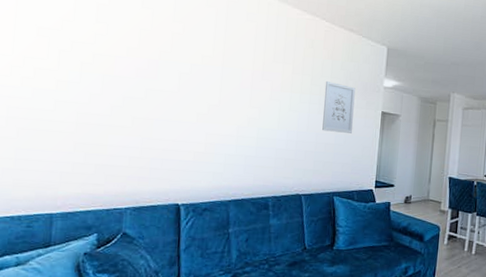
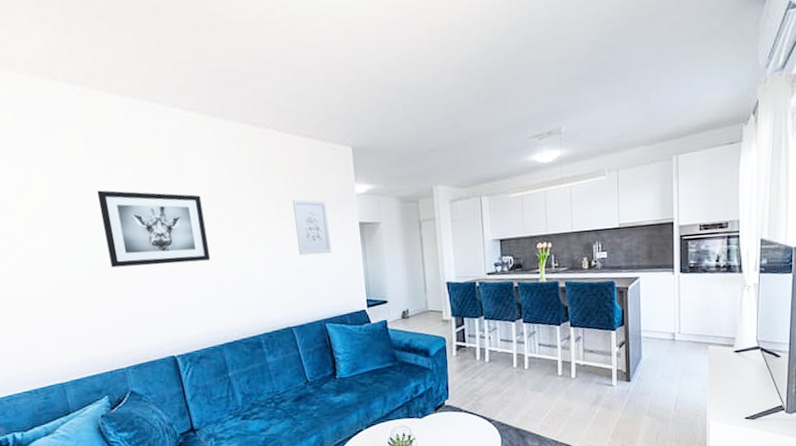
wall art: none [137,37,241,120] -> present [97,190,211,268]

